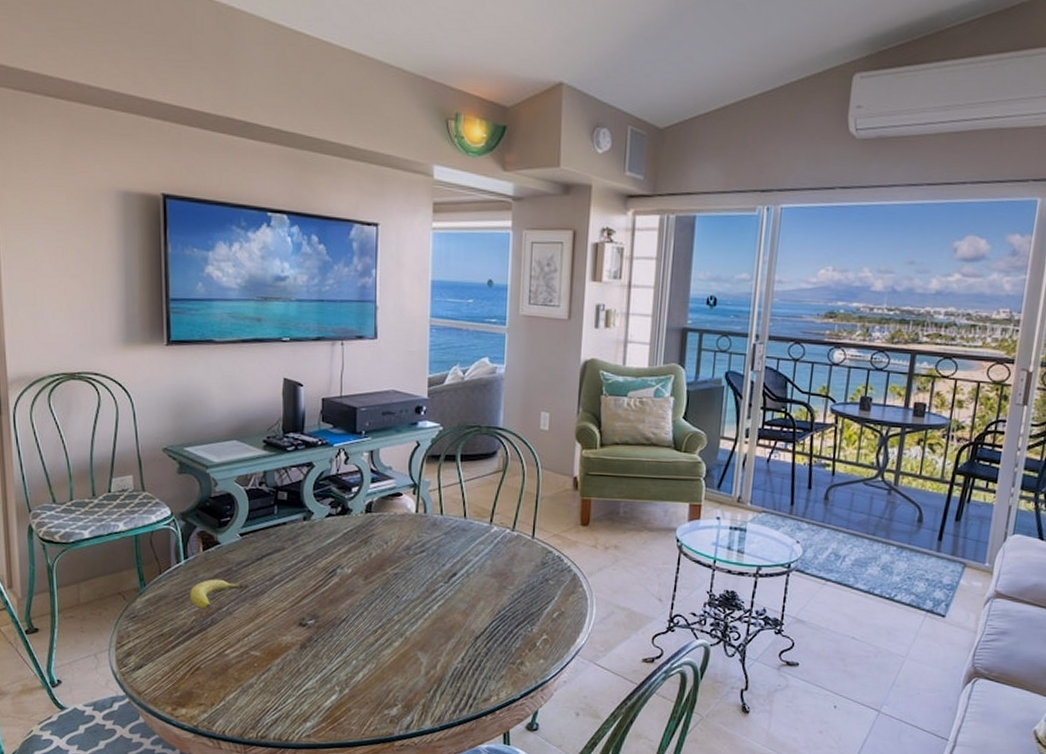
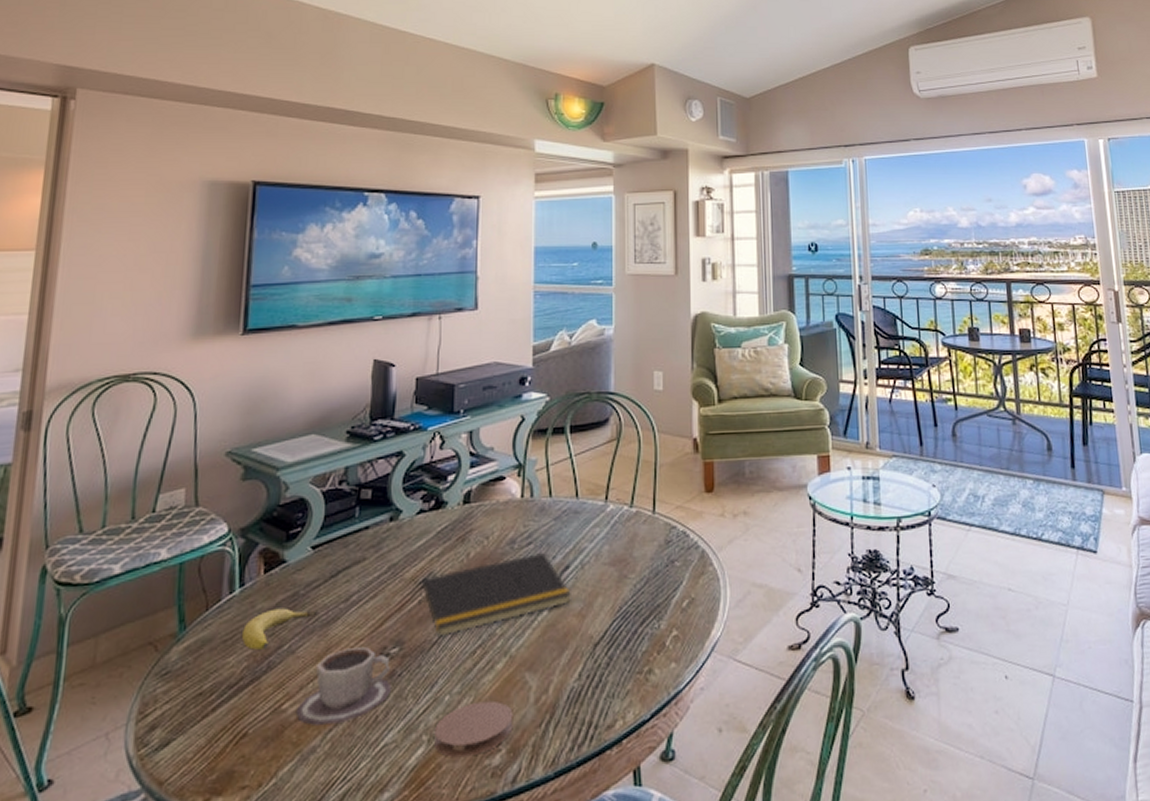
cup: none [236,616,310,670] -> present [295,647,392,727]
notepad: none [330,560,457,616] -> present [419,553,571,637]
coaster: none [345,668,408,707] -> present [434,700,513,758]

